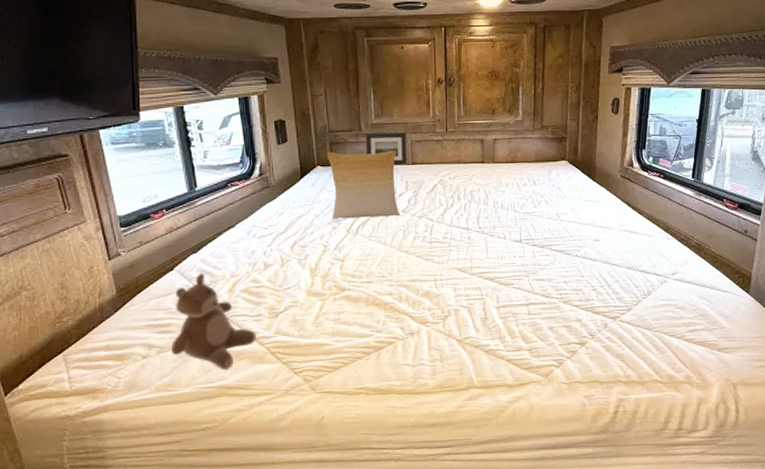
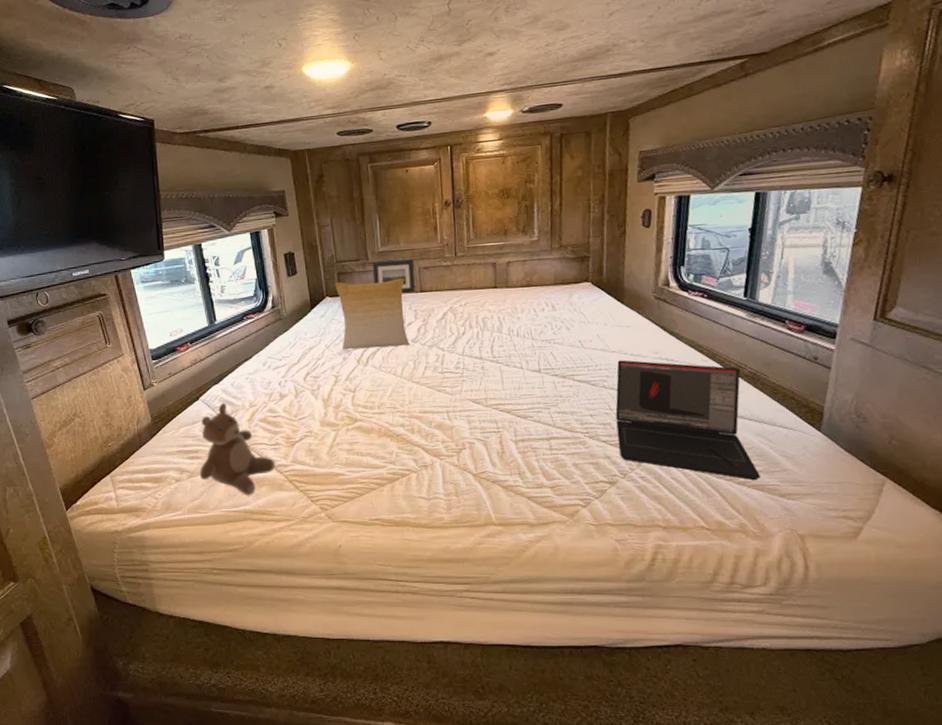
laptop: none [586,231,703,337] -> present [615,360,760,480]

